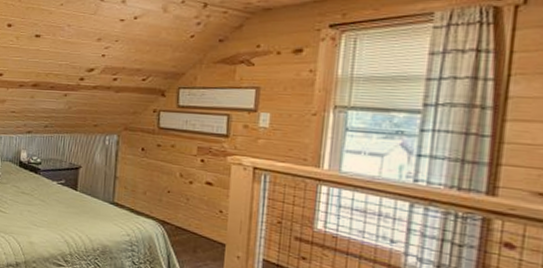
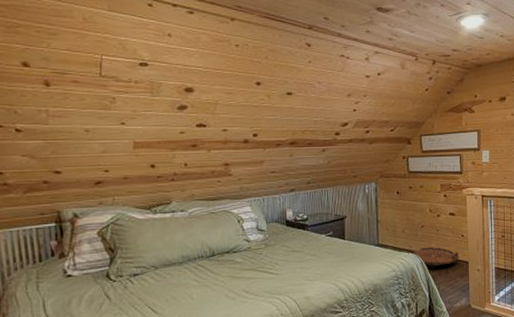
woven basket: none [147,215,213,243] -> present [408,246,459,268]

